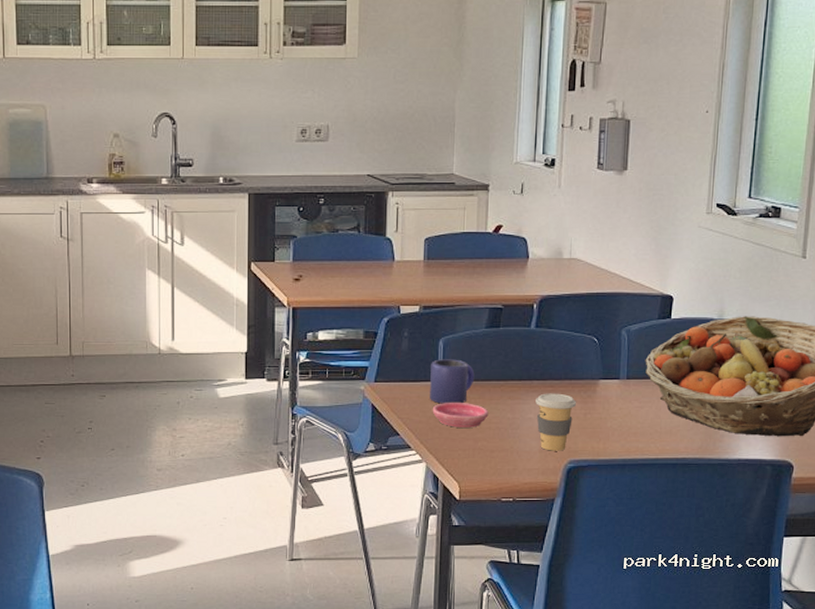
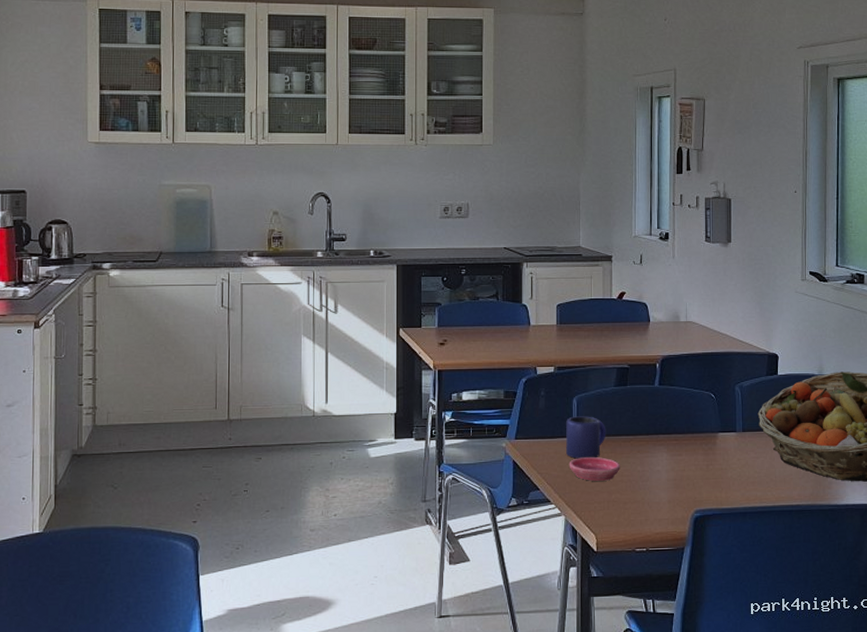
coffee cup: present [536,393,577,451] -> none [662,446,700,502]

